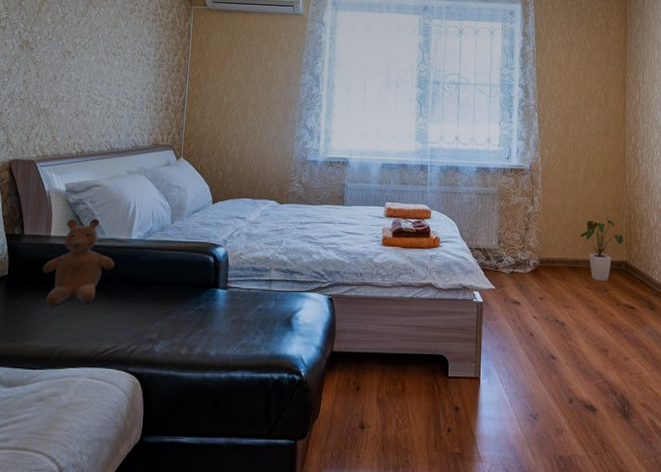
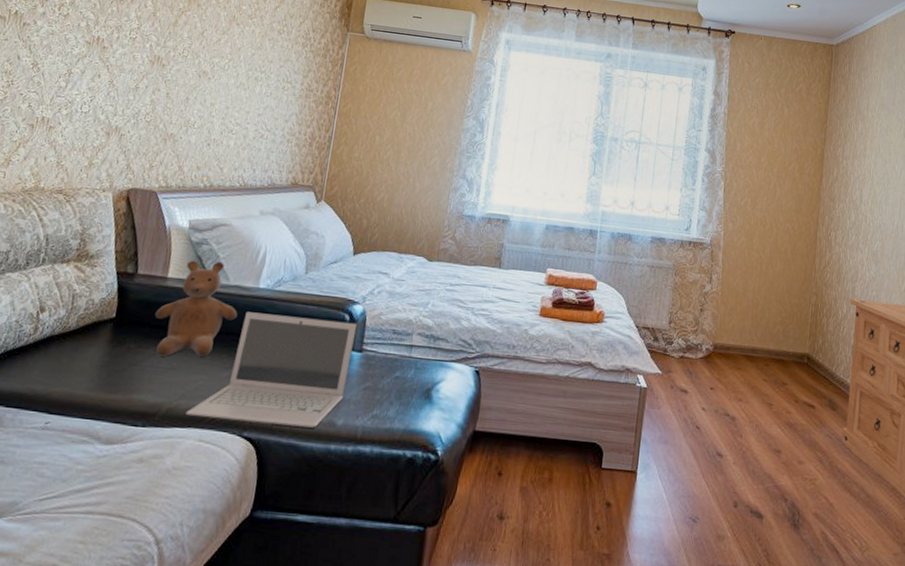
laptop: none [76,261,221,360] -> present [186,311,358,428]
house plant: present [580,218,624,281] -> none [760,304,809,374]

